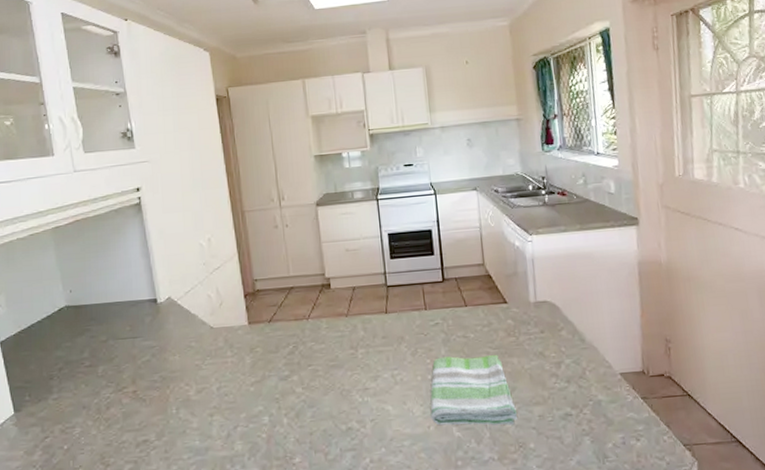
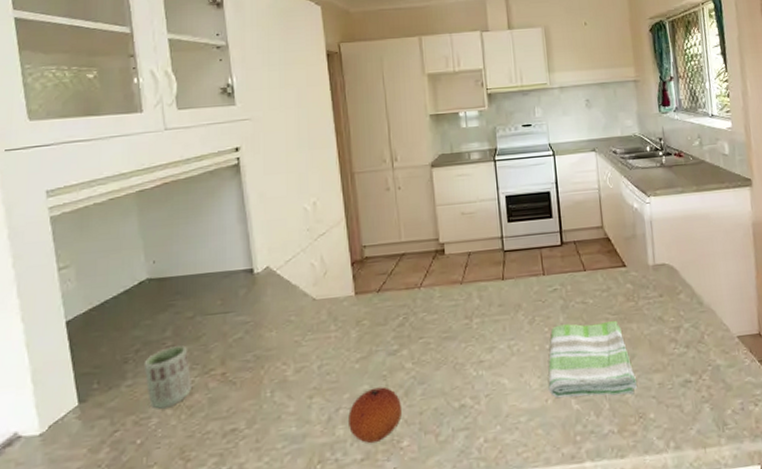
cup: none [66,366,108,420] -> present [143,345,191,409]
fruit: none [245,408,293,459] -> present [348,387,401,444]

